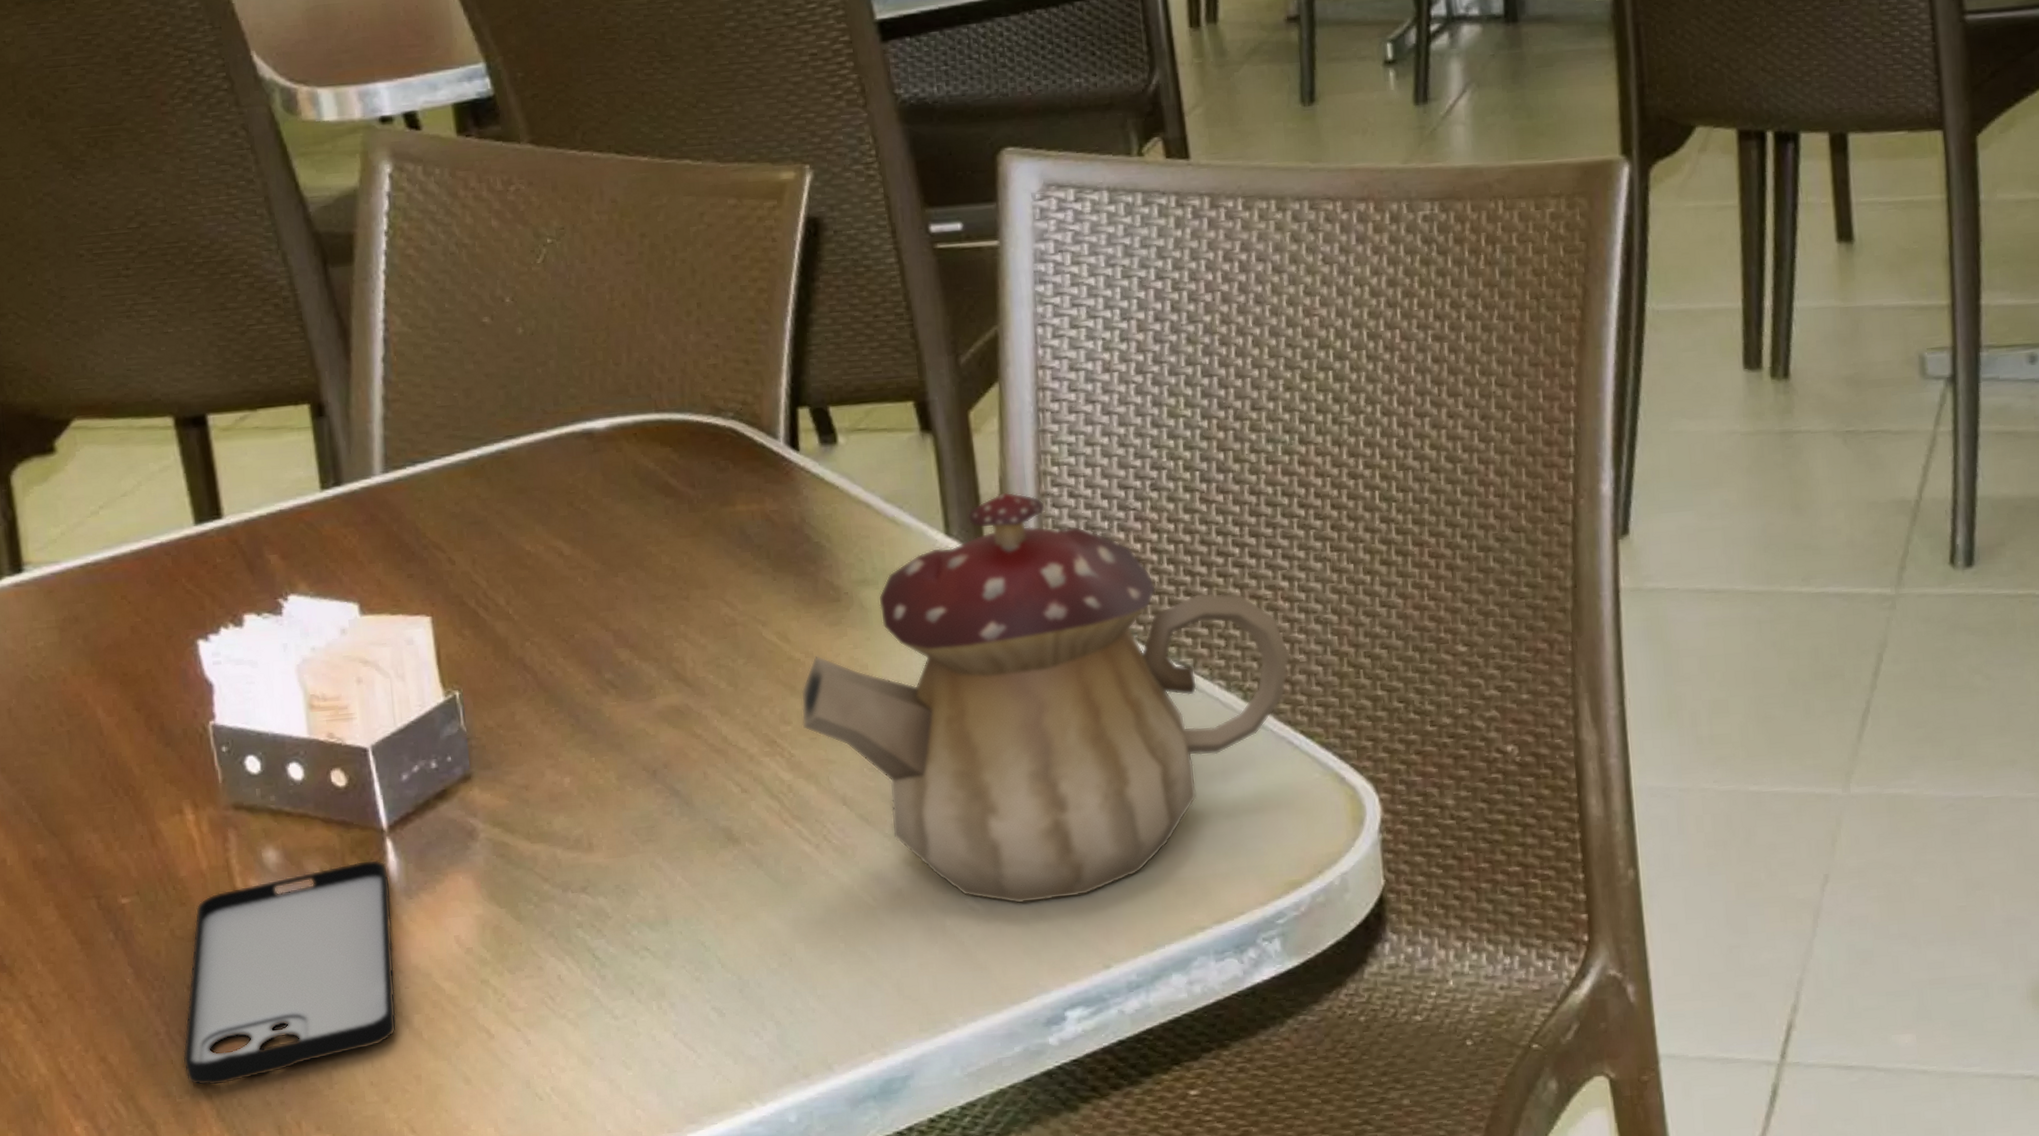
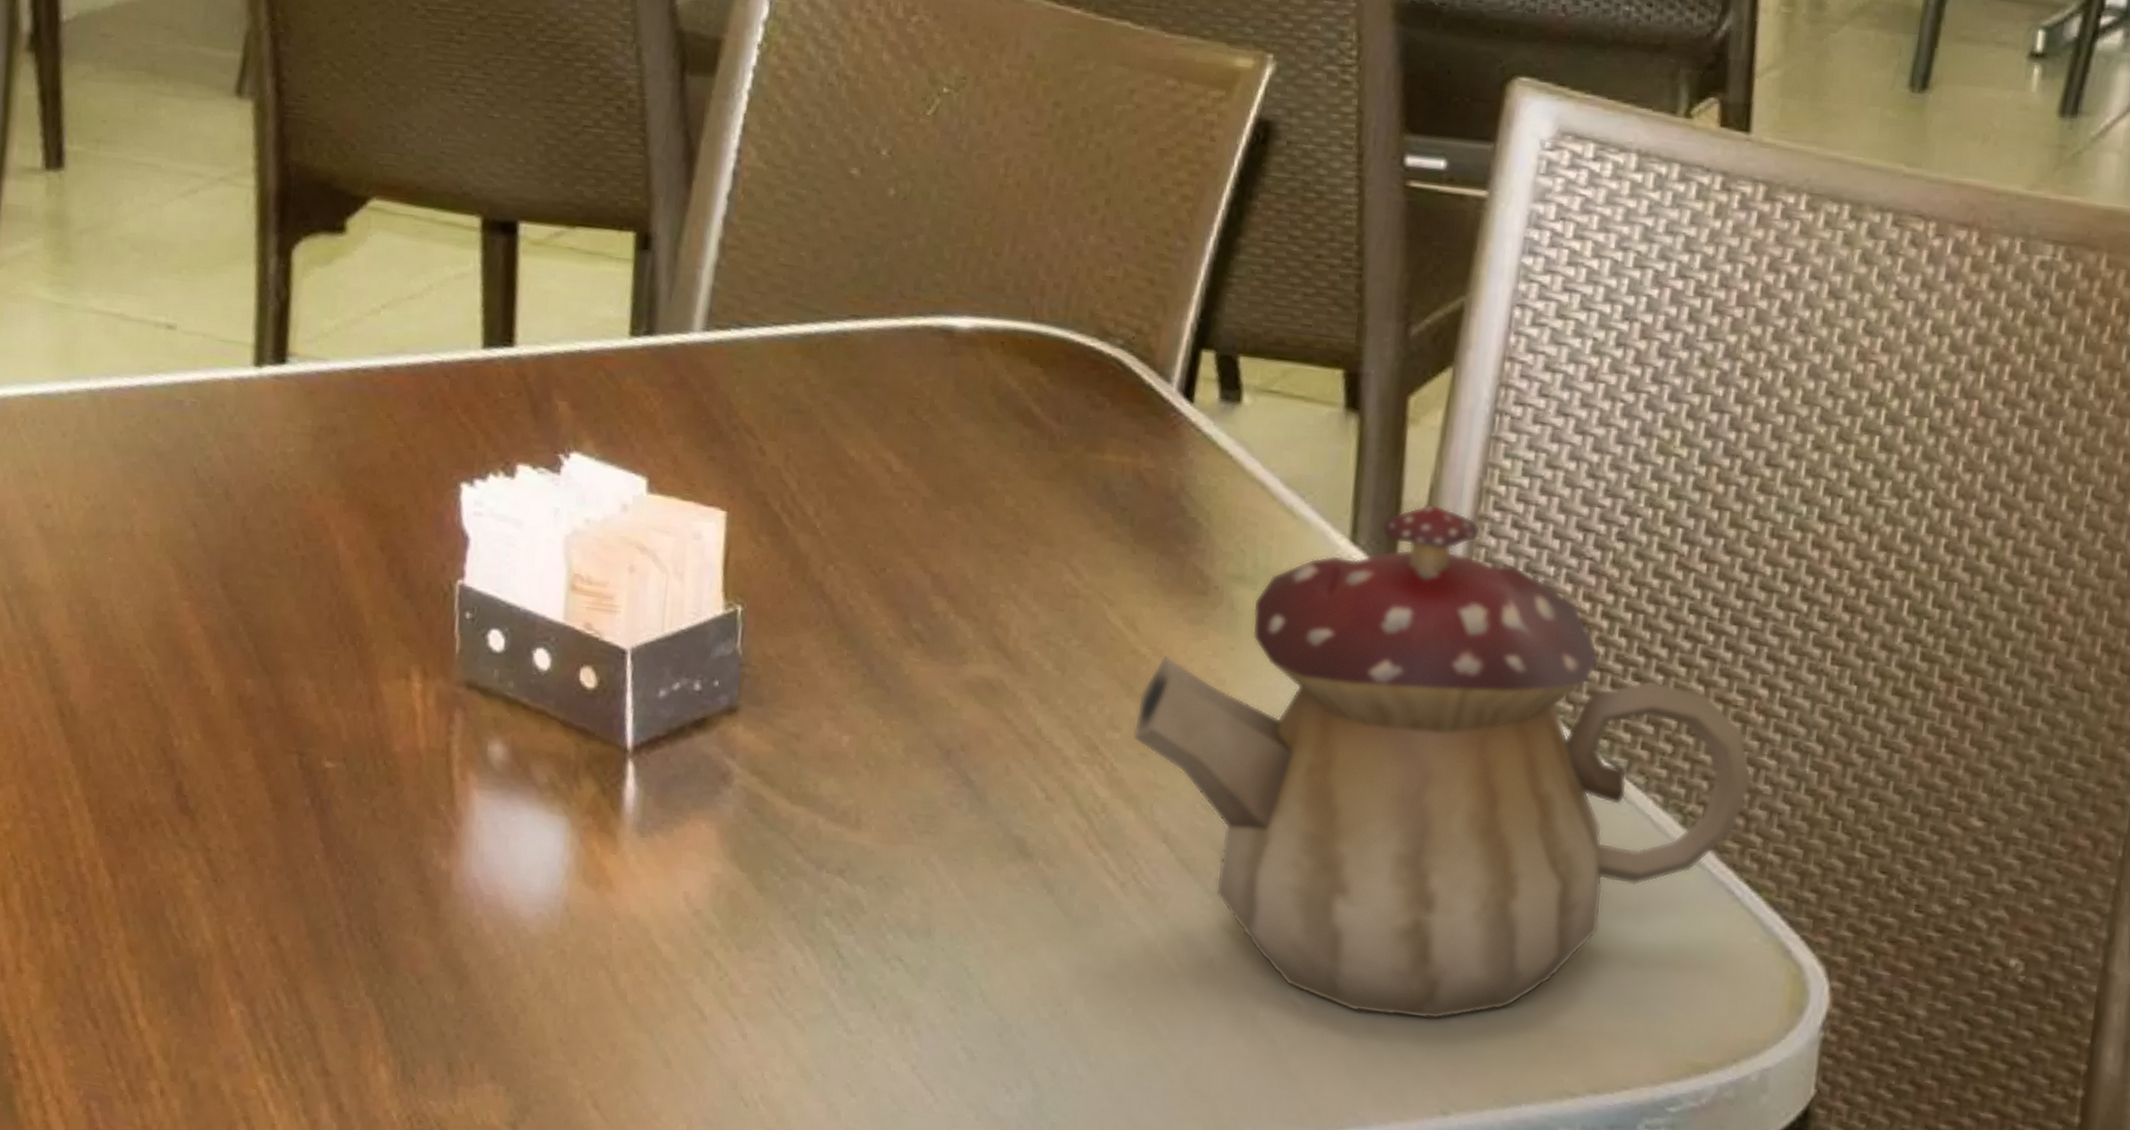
smartphone: present [182,859,397,1086] -> none [358,779,624,1001]

